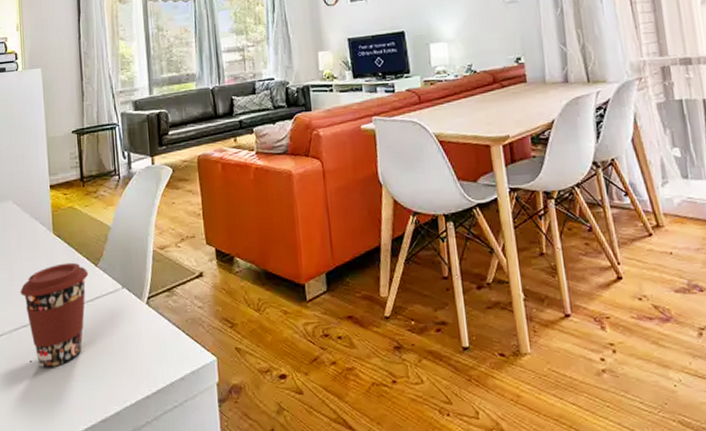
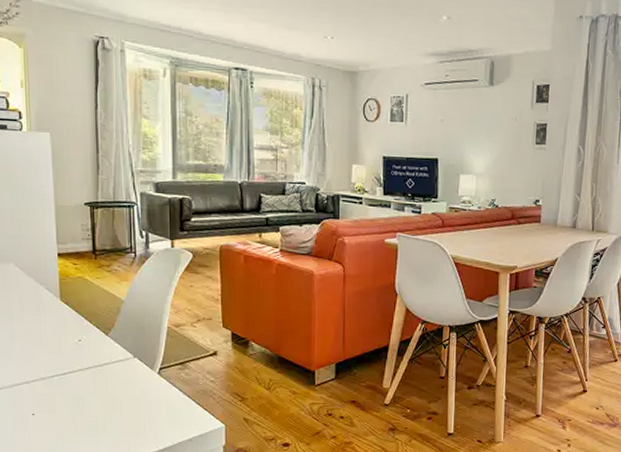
coffee cup: present [20,262,89,368] -> none [22,329,98,422]

